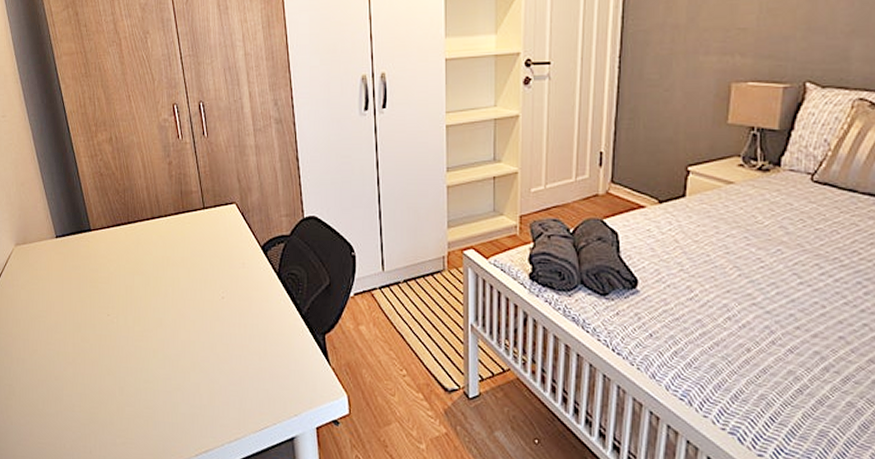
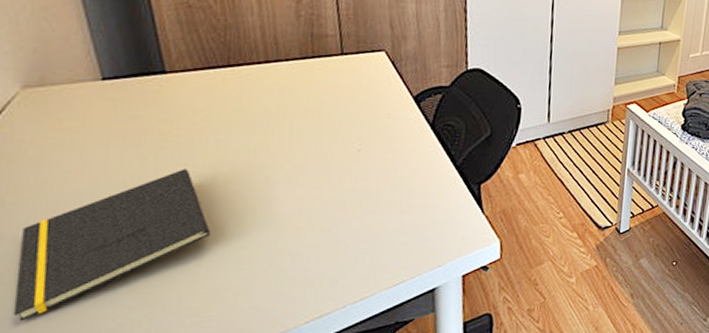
notepad: none [21,311,127,426] -> present [13,169,210,321]

